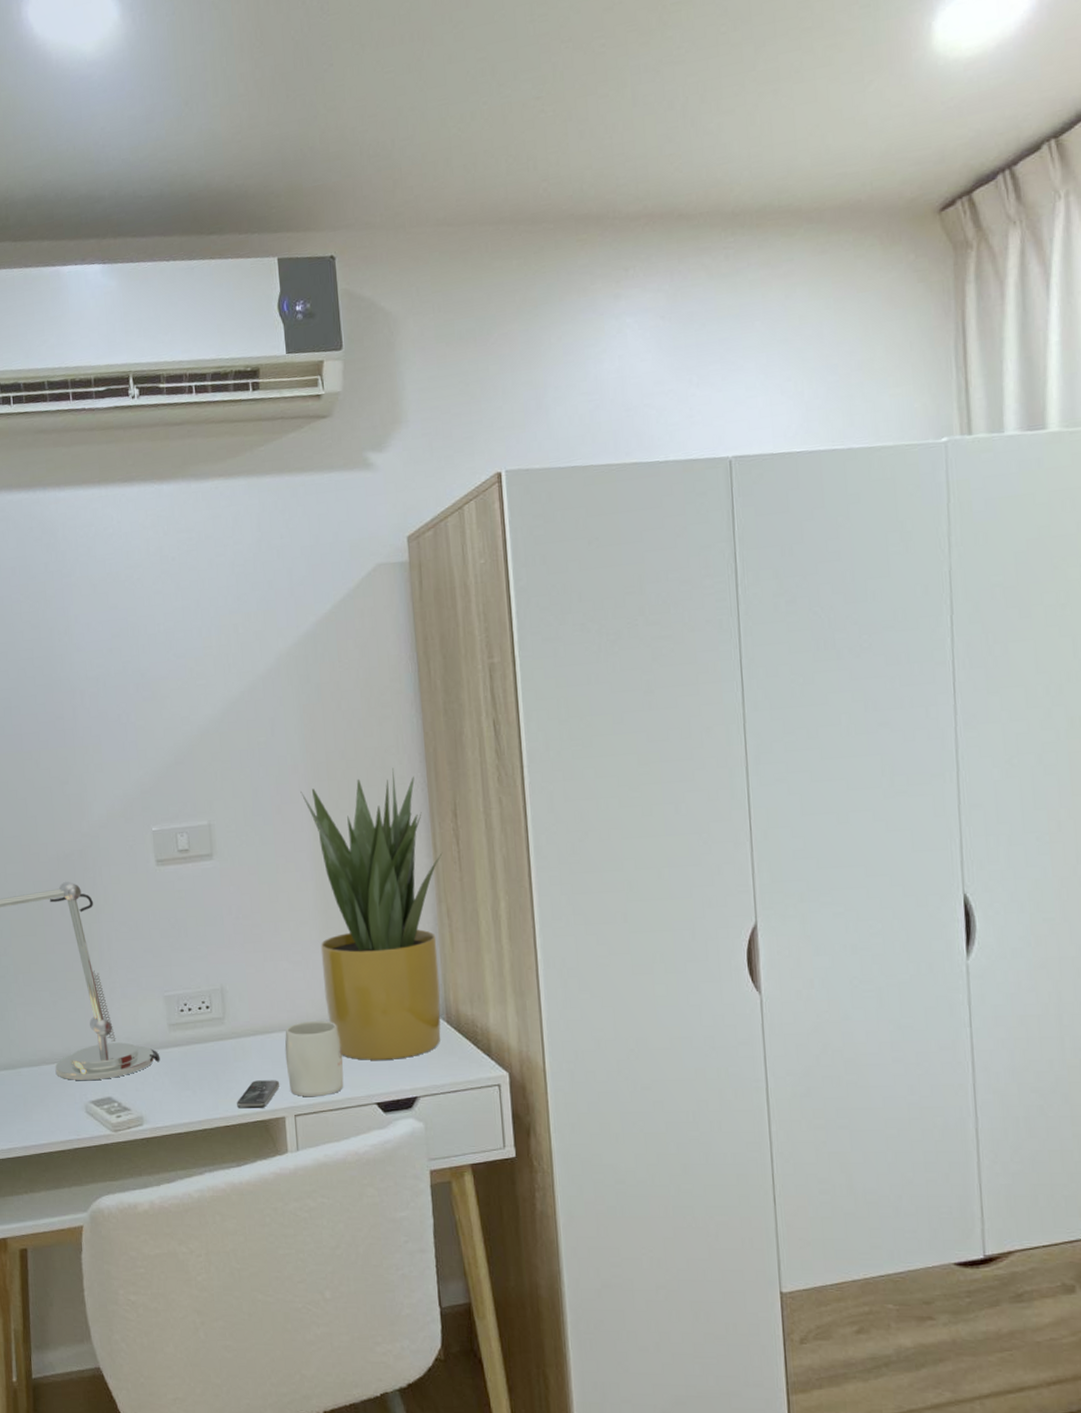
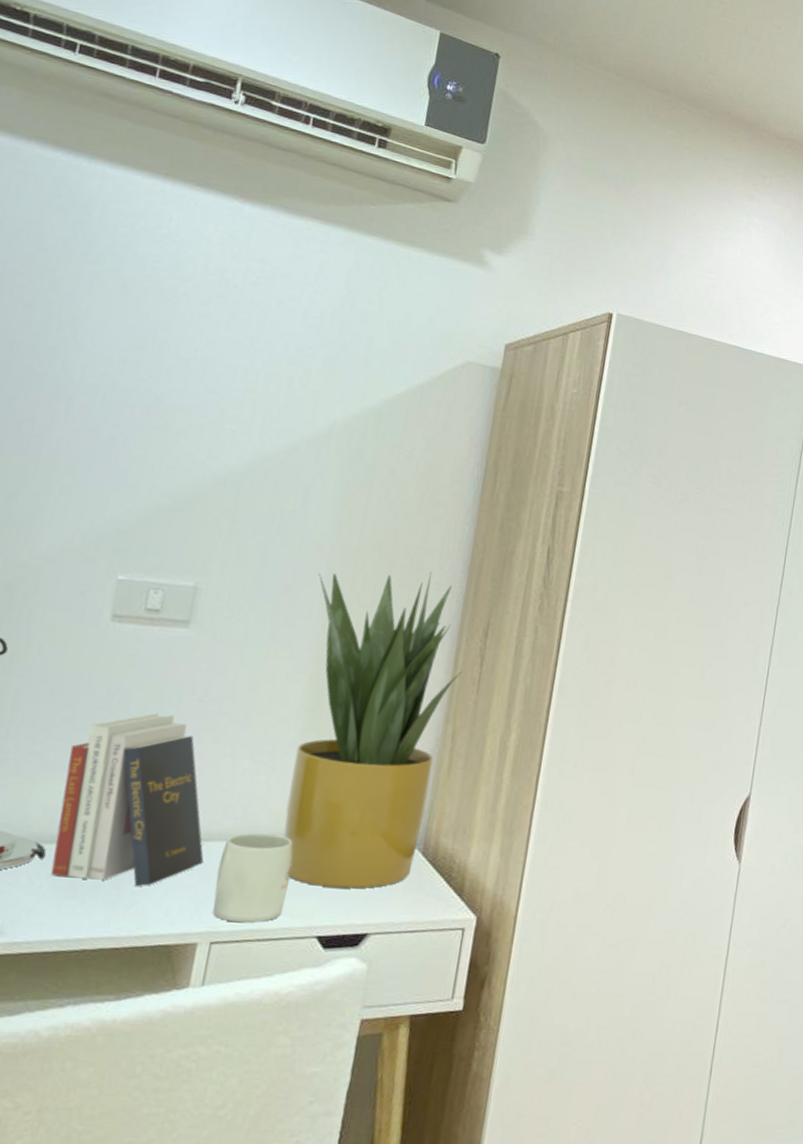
books: none [155,934,273,1075] -> present [50,712,204,886]
mobile phone: present [237,1080,280,1109] -> none [136,895,202,932]

